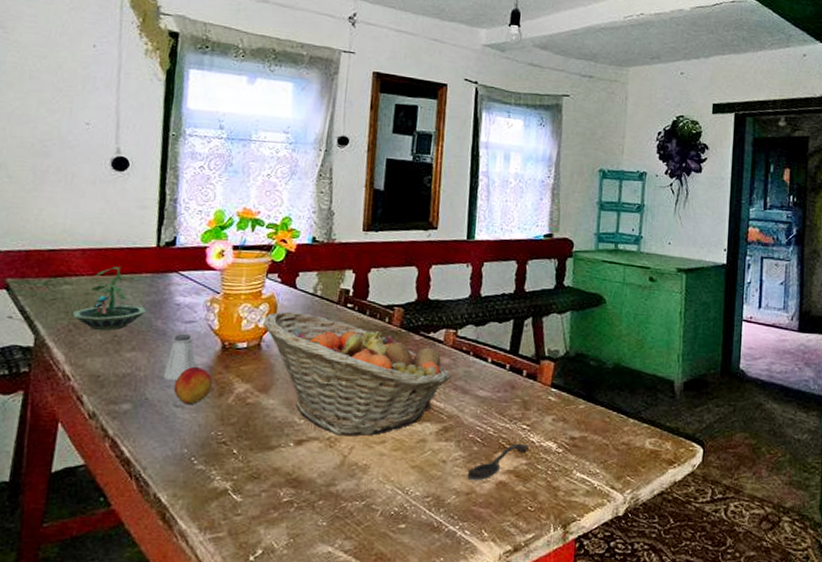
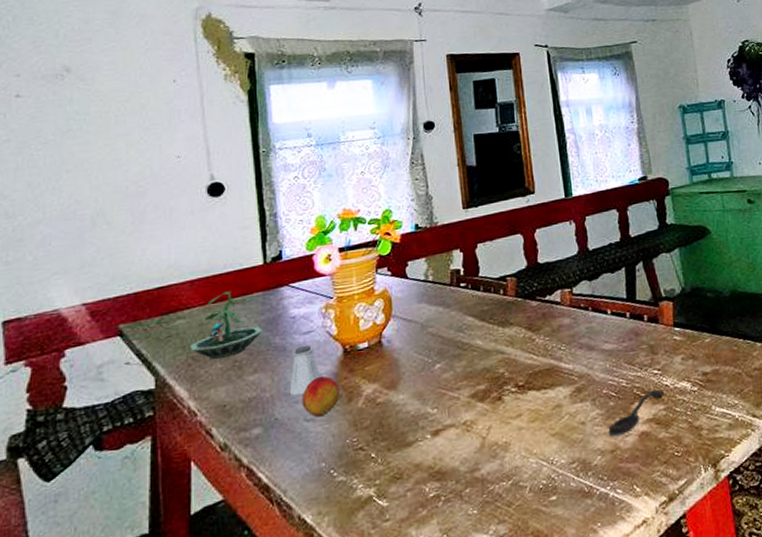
fruit basket: present [263,311,451,436] -> none [381,298,574,418]

